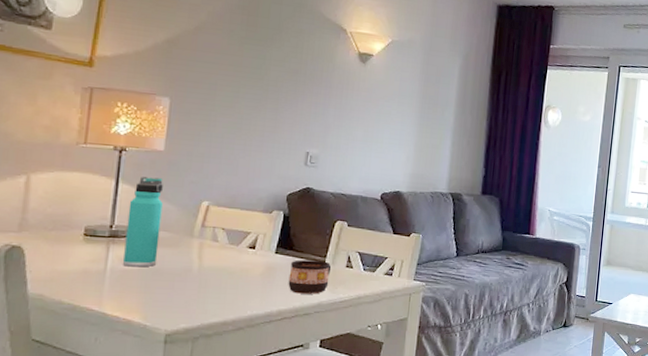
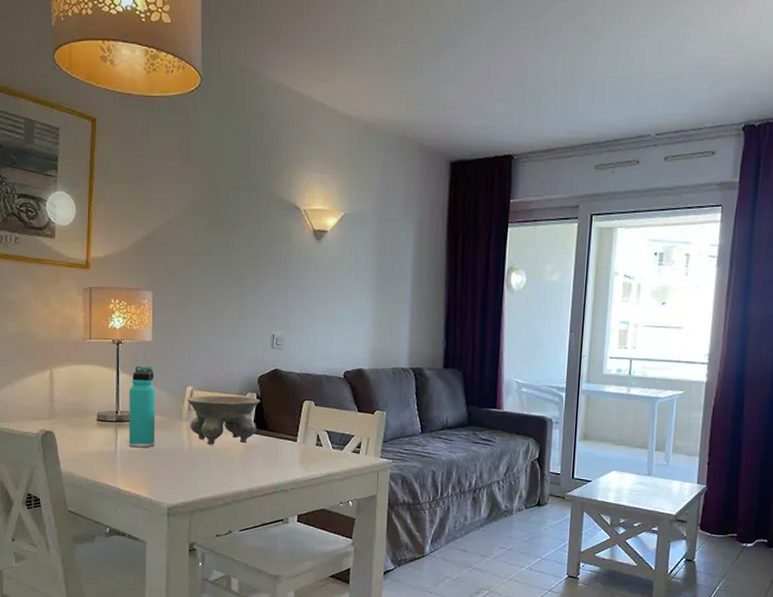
bowl: none [200,211,287,265] -> present [186,395,260,445]
cup: present [288,260,332,294] -> none [265,439,303,472]

